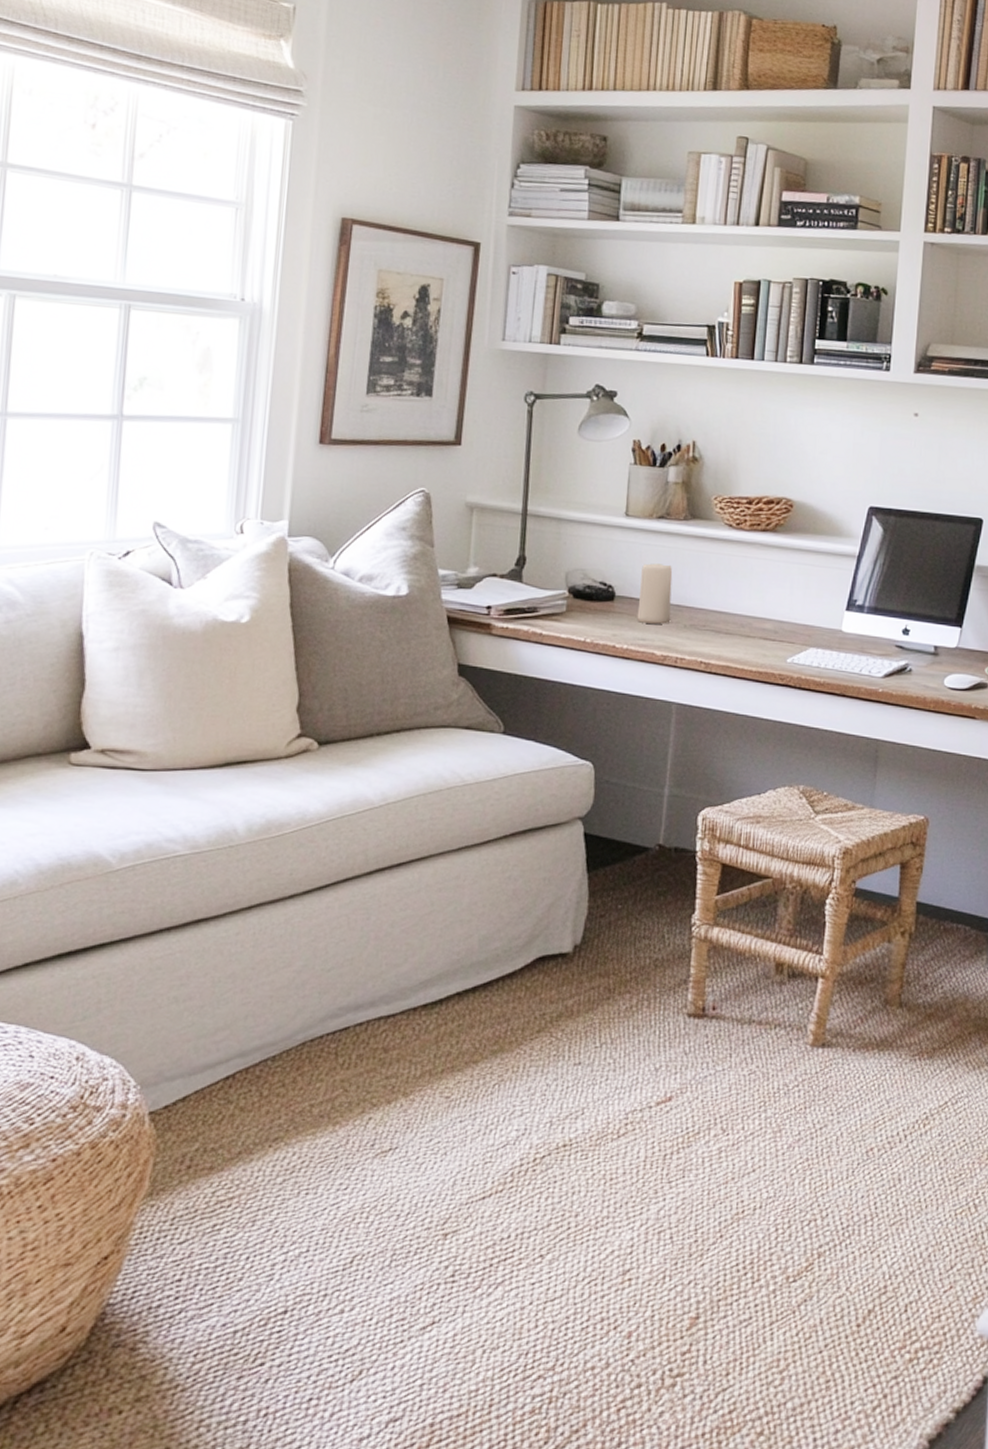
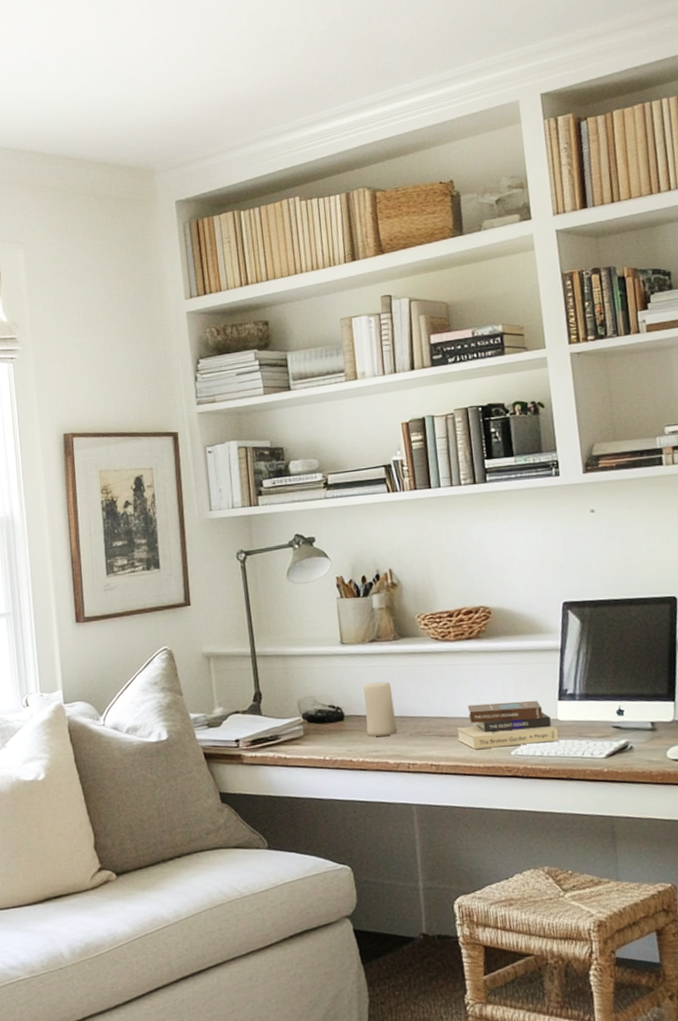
books: none [733,602,840,654] -> present [456,700,559,749]

